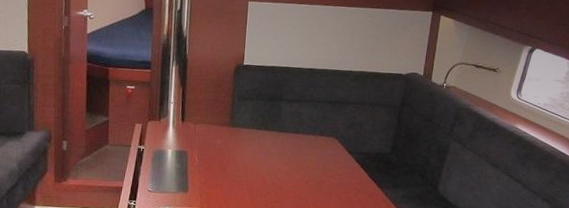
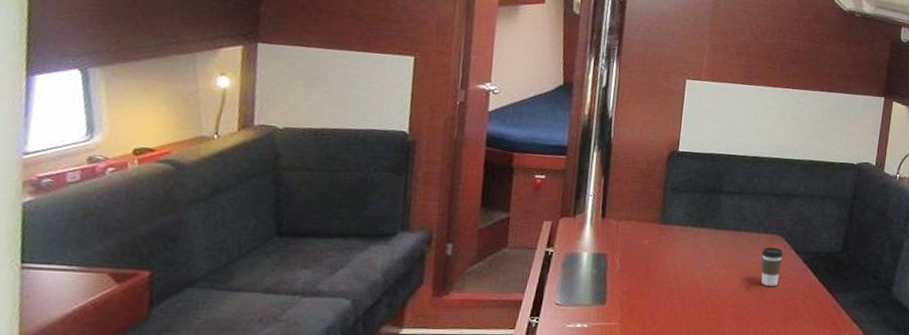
coffee cup: none [318,147,338,182] -> present [761,246,784,286]

